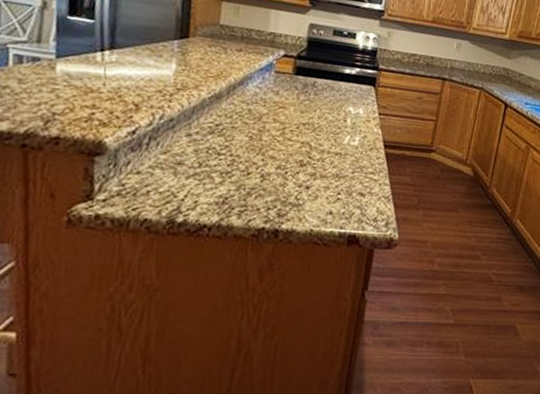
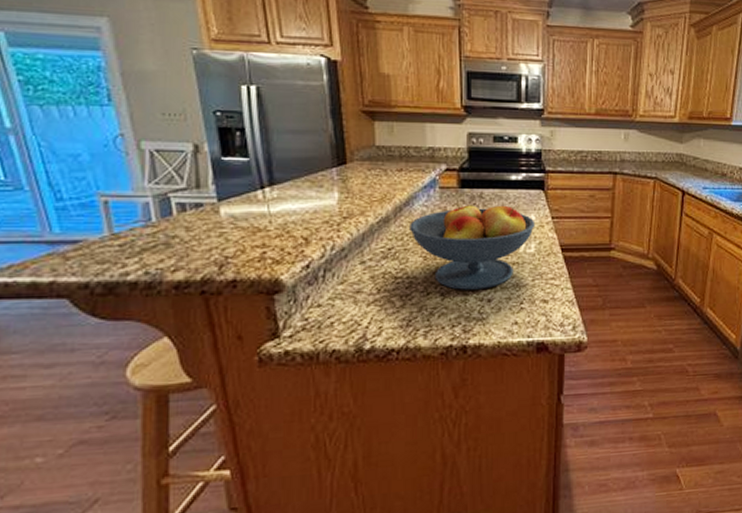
fruit bowl: none [240,89,363,176] -> present [410,203,536,290]

